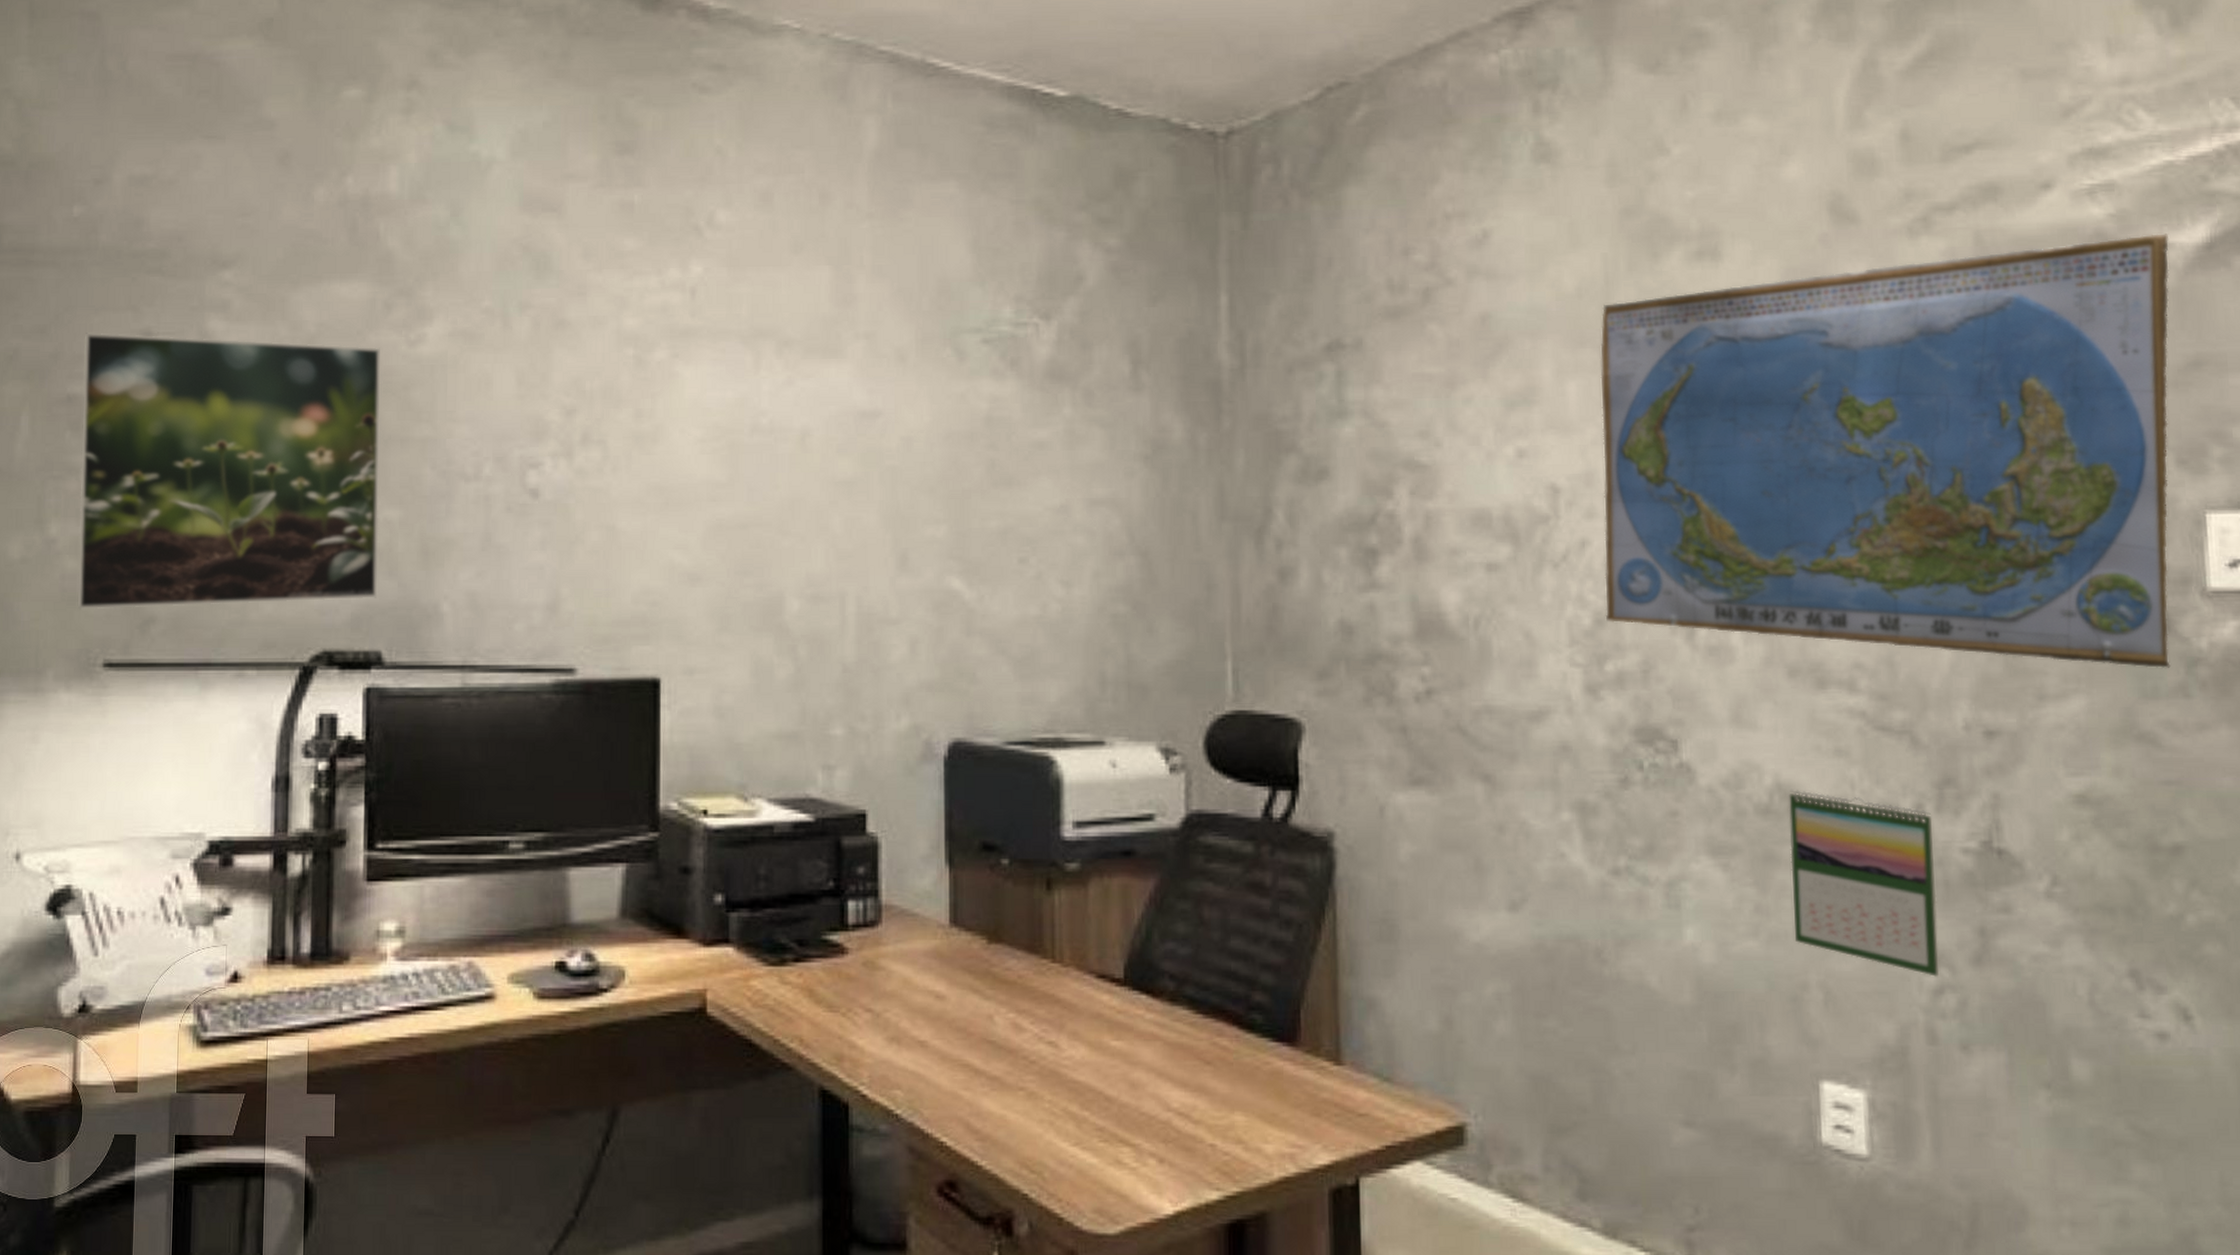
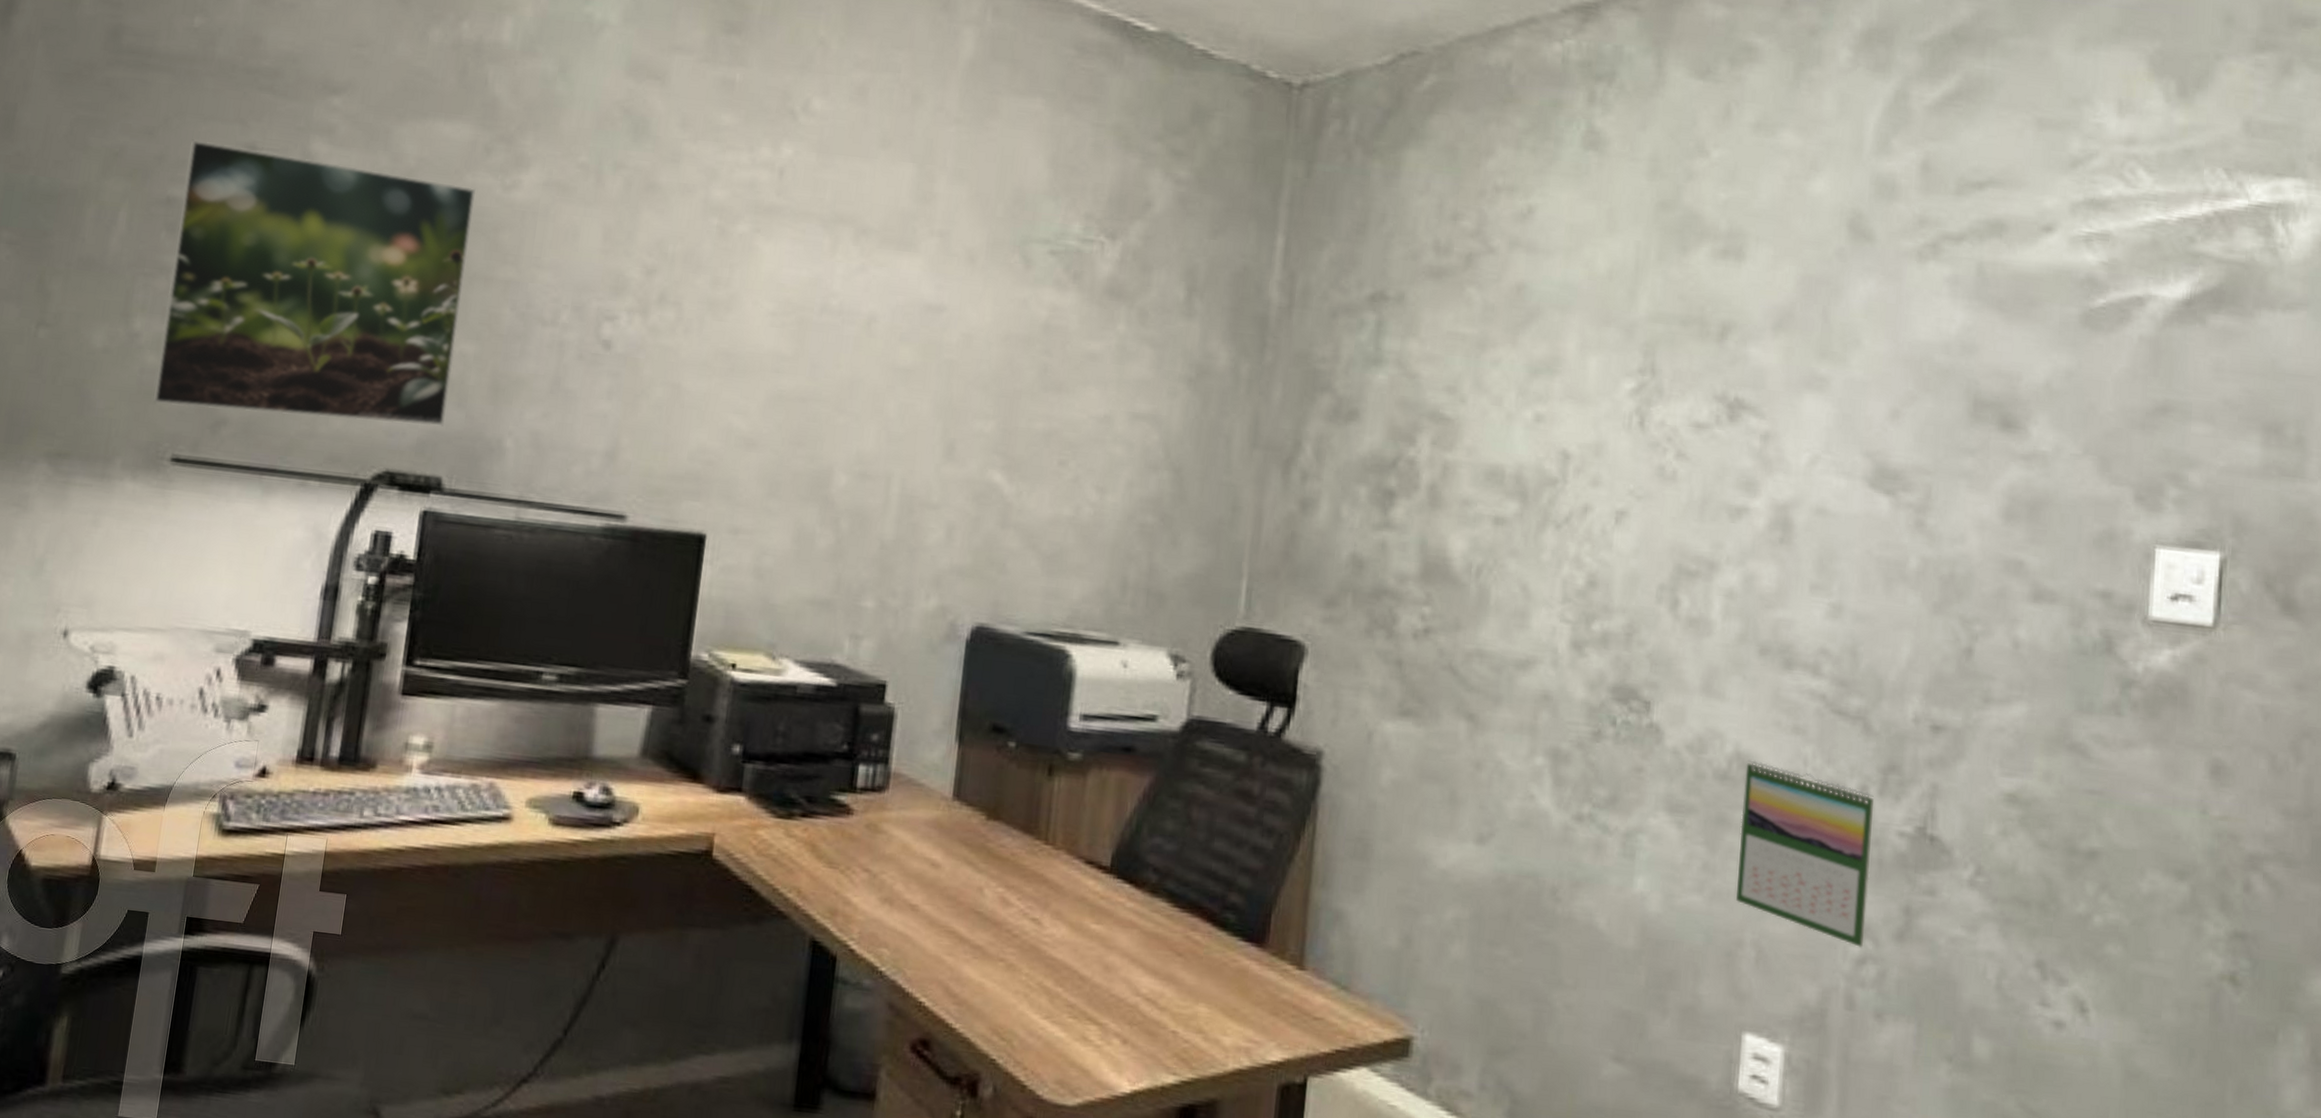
world map: present [1600,234,2171,668] -> none [1598,284,2153,687]

